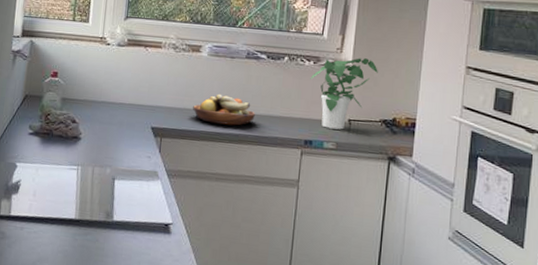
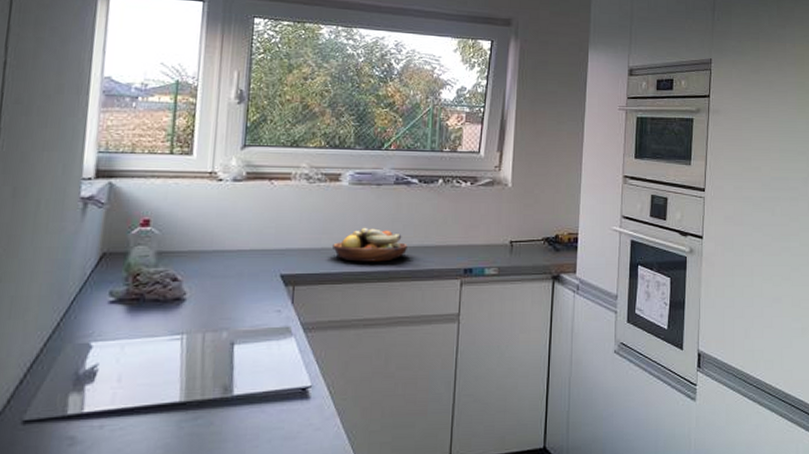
potted plant: present [310,58,378,130] -> none [467,175,538,253]

